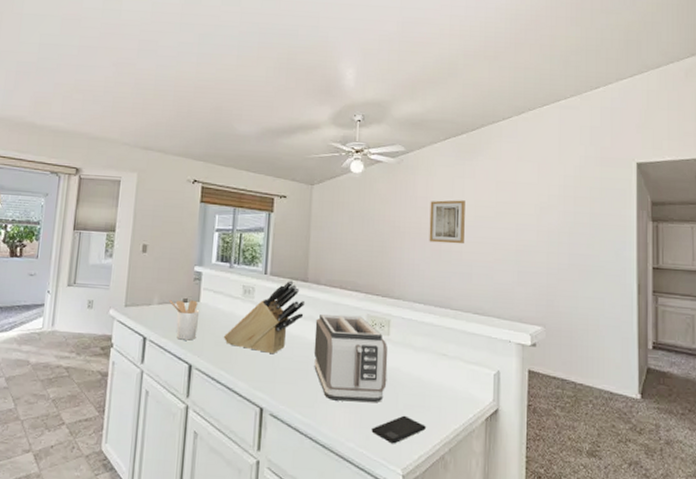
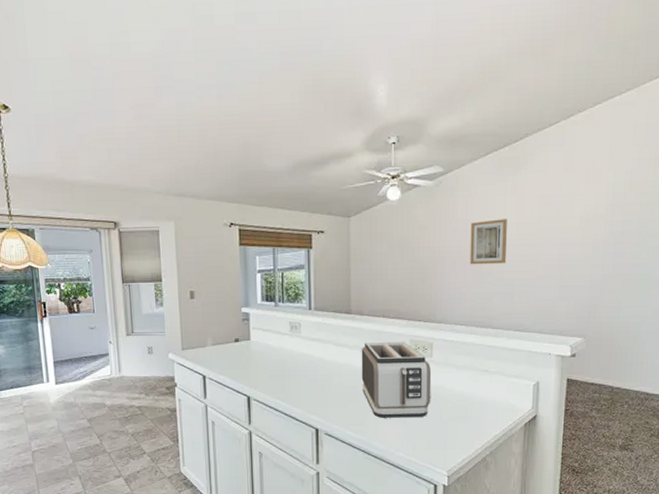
utensil holder: present [169,300,200,341] -> none [222,339,252,376]
knife block: present [223,280,306,355] -> none [276,313,351,382]
smartphone: present [371,415,426,444] -> none [418,426,468,451]

